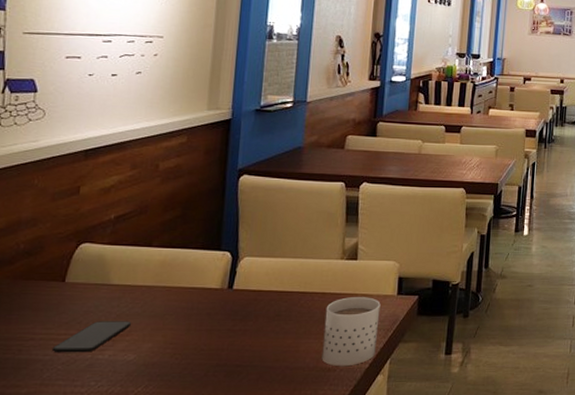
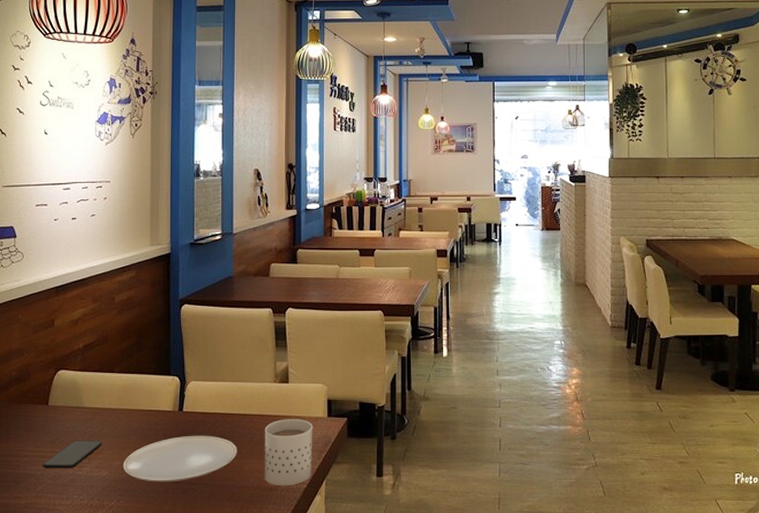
plate: none [154,314,293,366] -> present [122,435,237,483]

